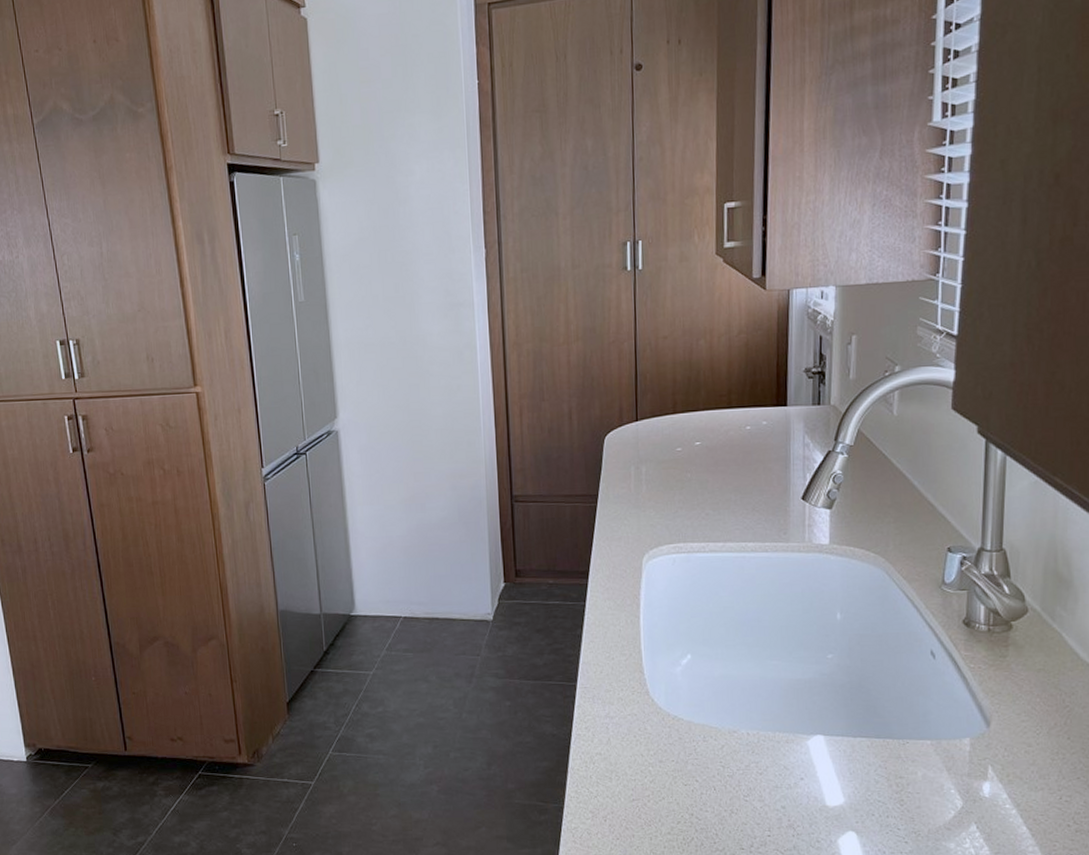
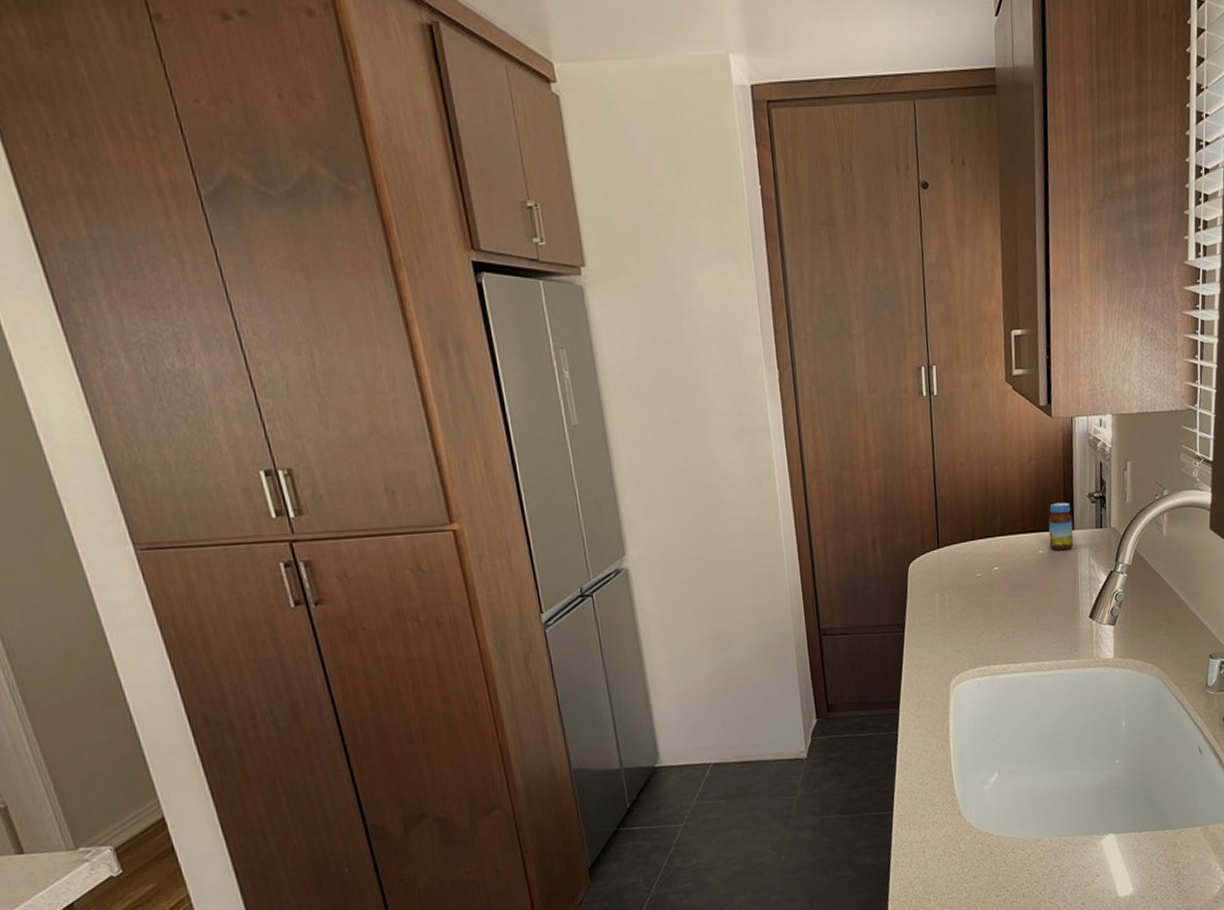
jar: none [758,377,786,428] -> present [1048,502,1074,551]

